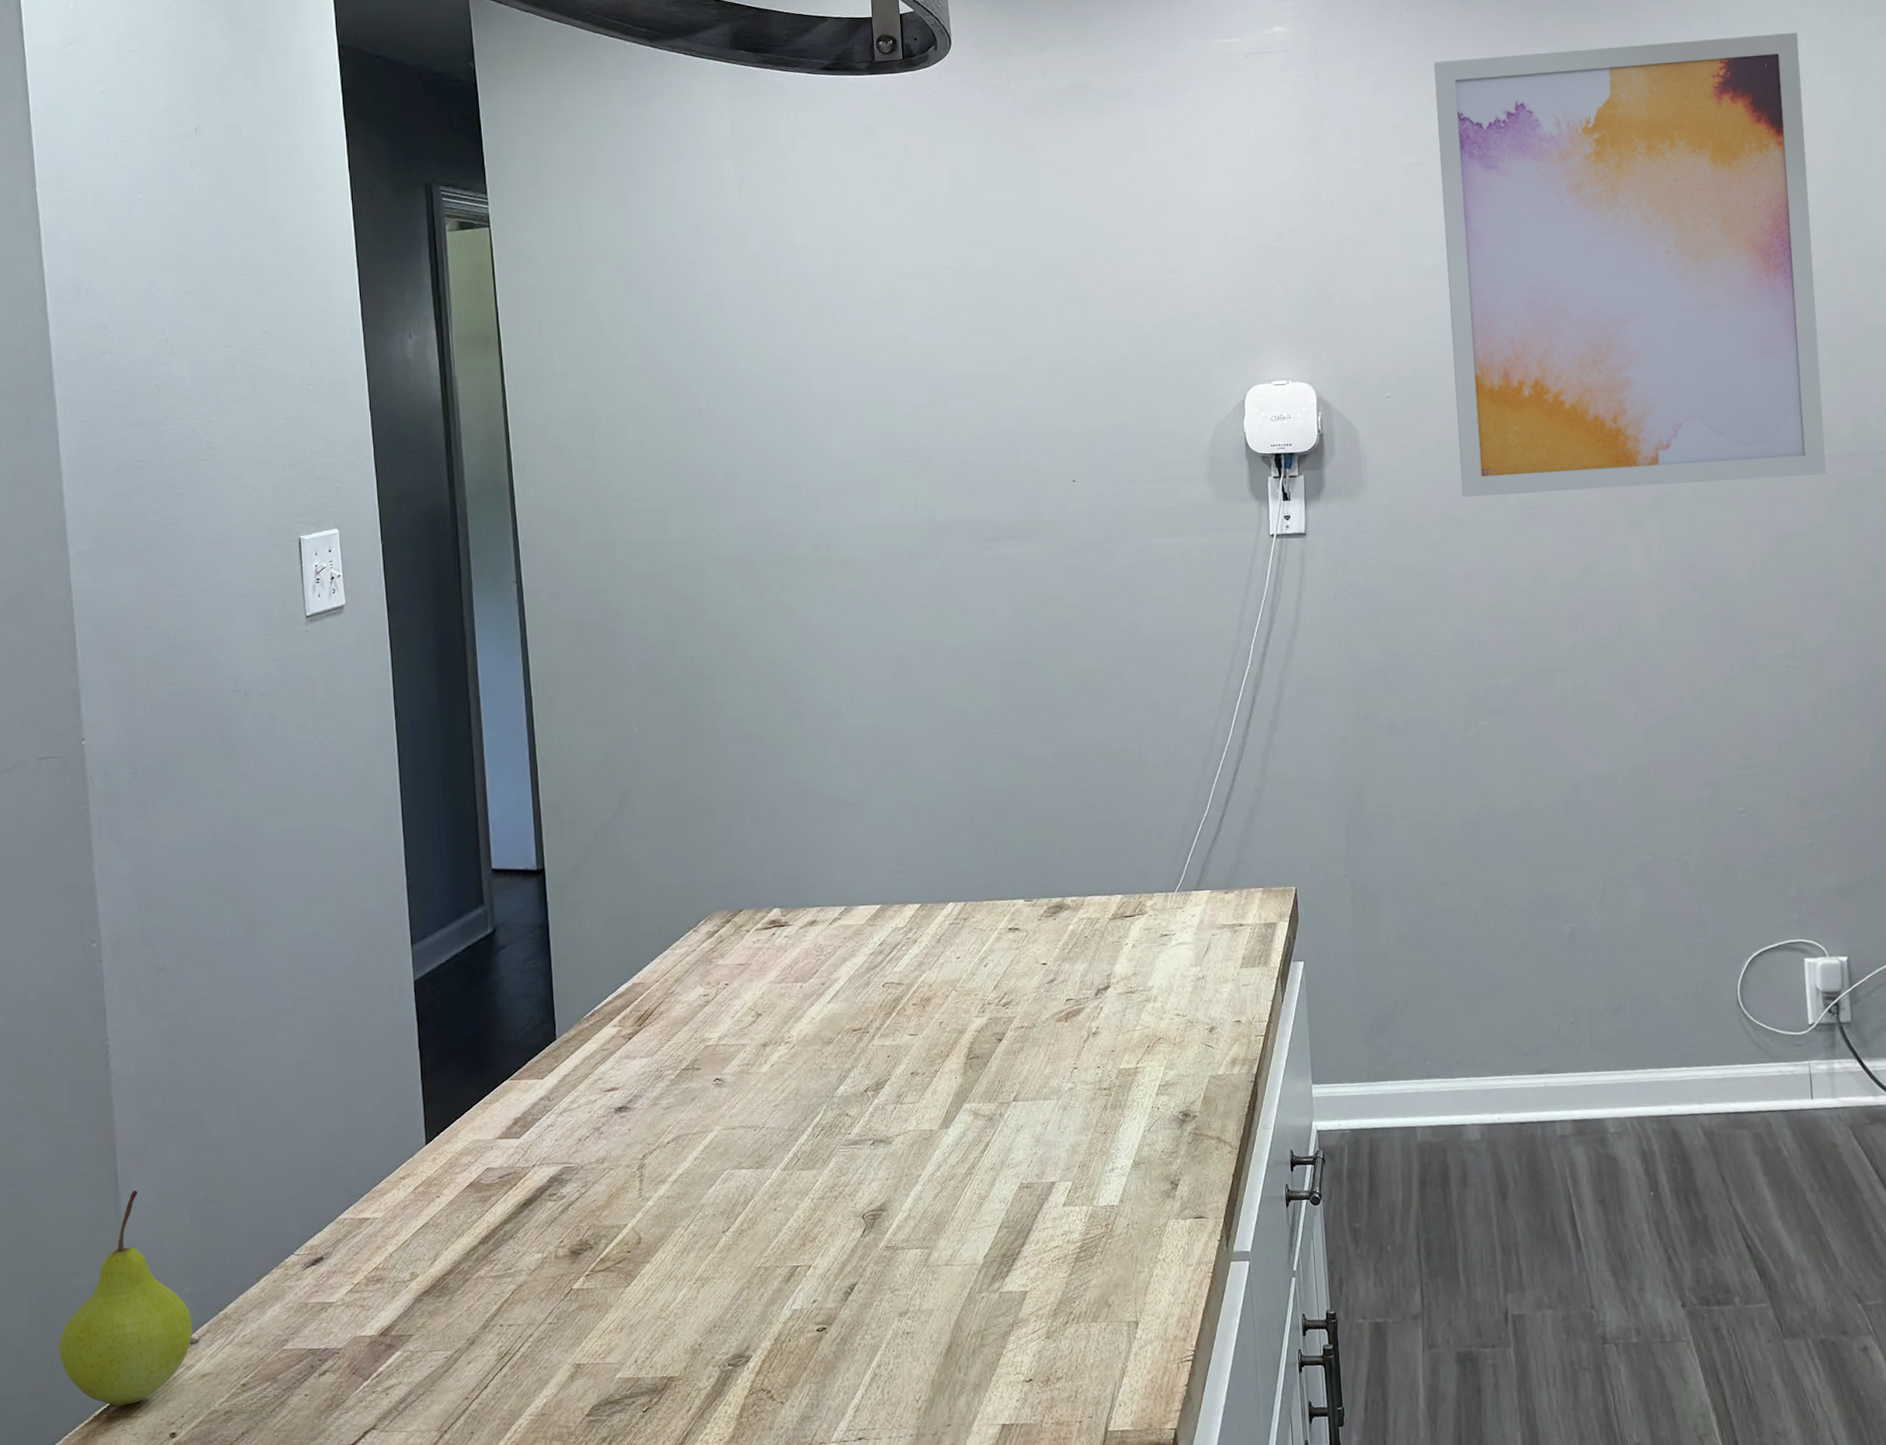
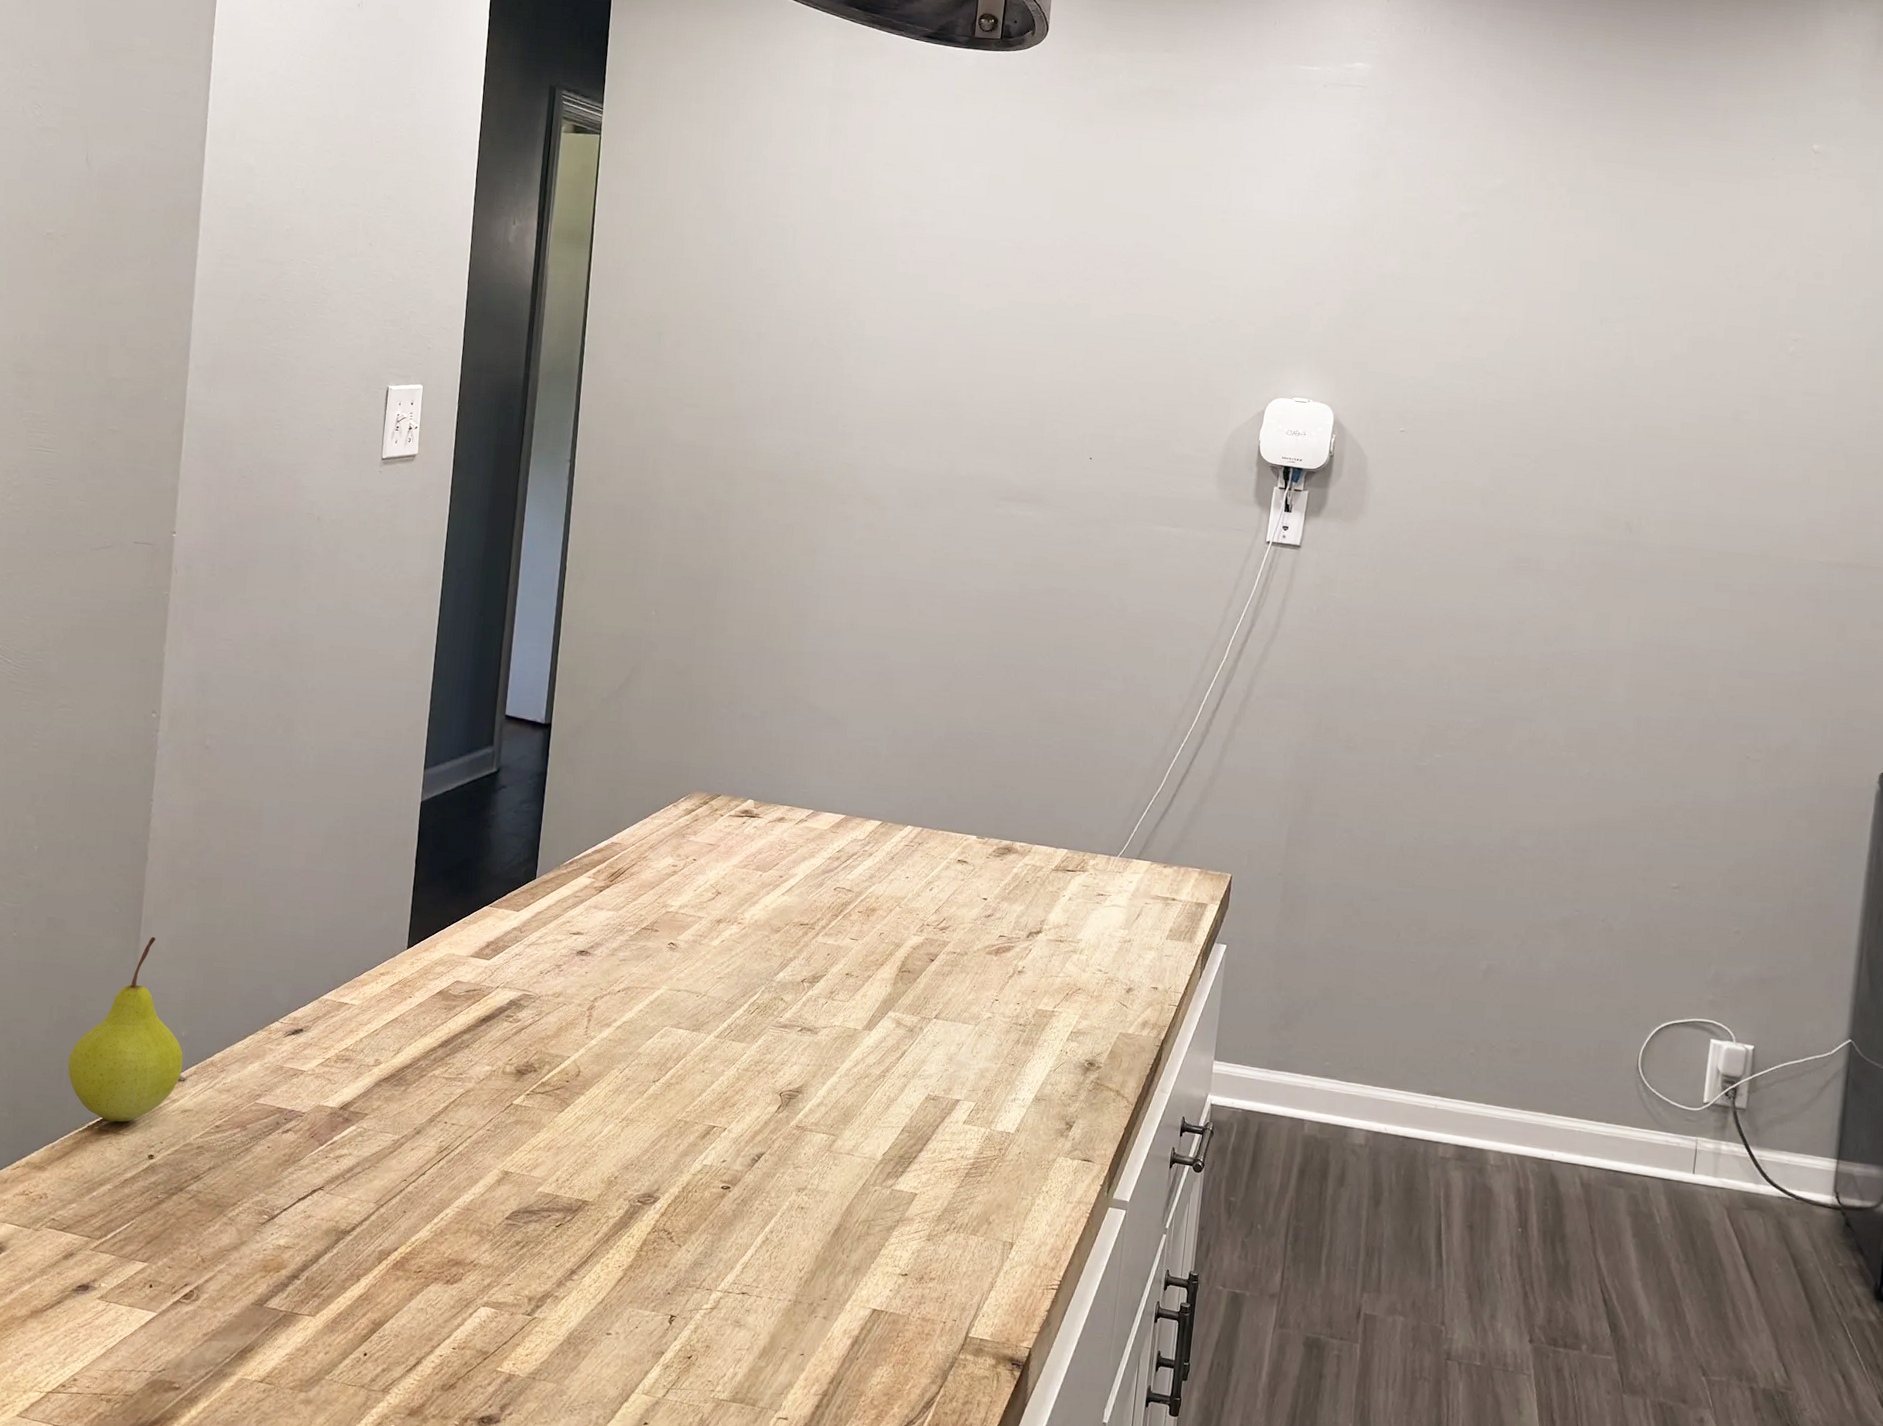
wall art: present [1433,32,1826,497] -> none [1457,119,1872,580]

